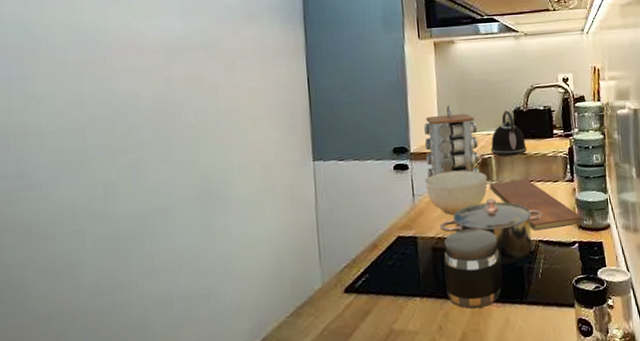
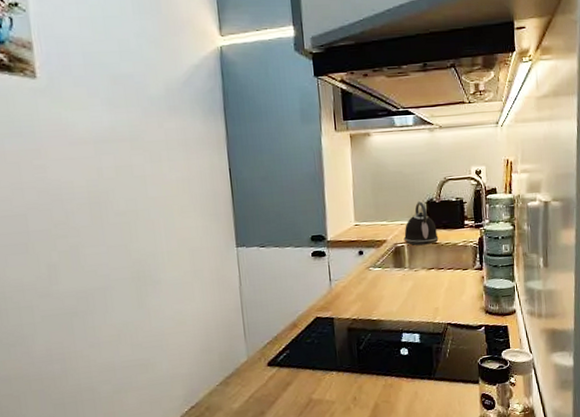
spice rack: present [424,104,480,178] -> none [340,195,393,265]
bowl: present [425,169,488,215] -> none [341,257,401,299]
cooking pot: present [439,198,543,267] -> none [354,284,452,347]
jar: present [443,228,503,309] -> none [357,311,413,383]
chopping board: present [489,178,585,230] -> none [401,266,492,314]

